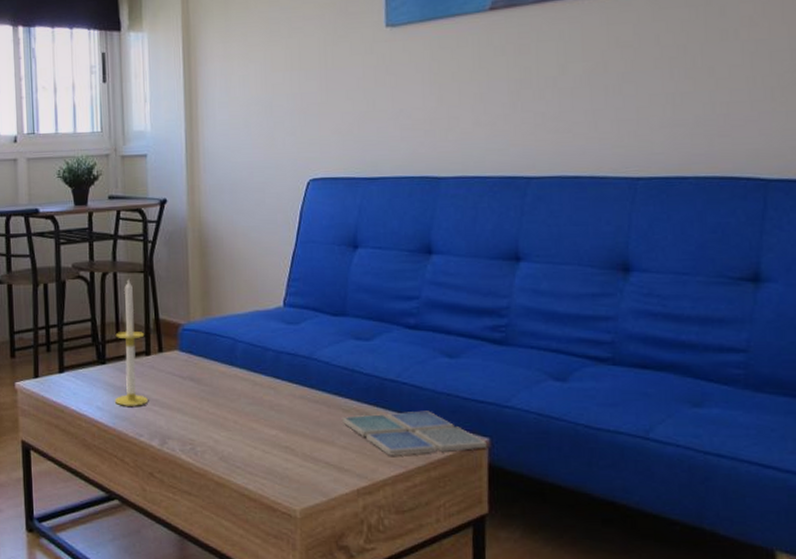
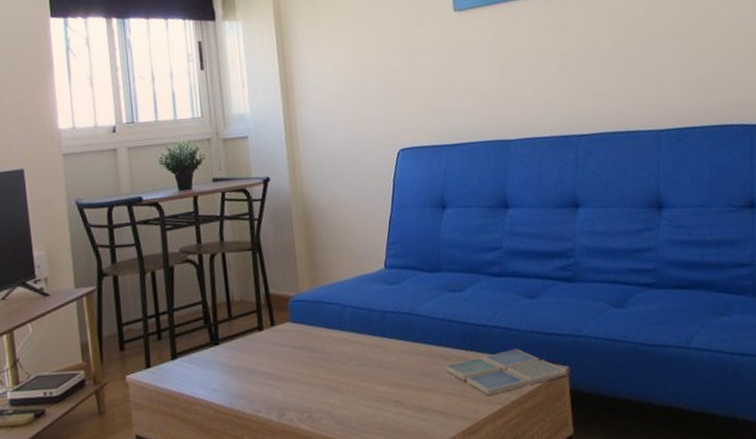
candle: present [114,278,148,406] -> none [227,257,263,385]

